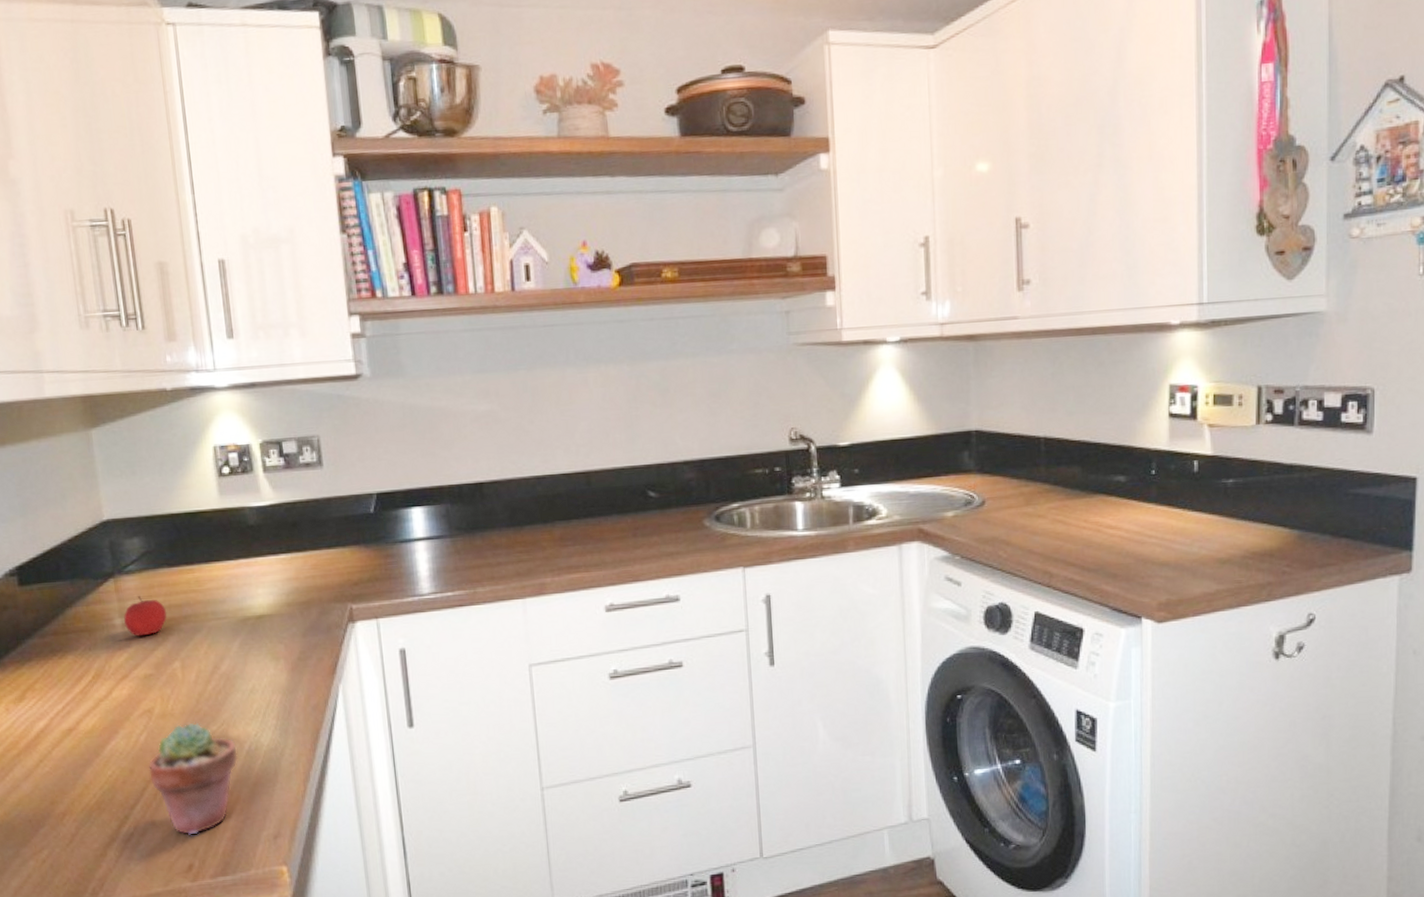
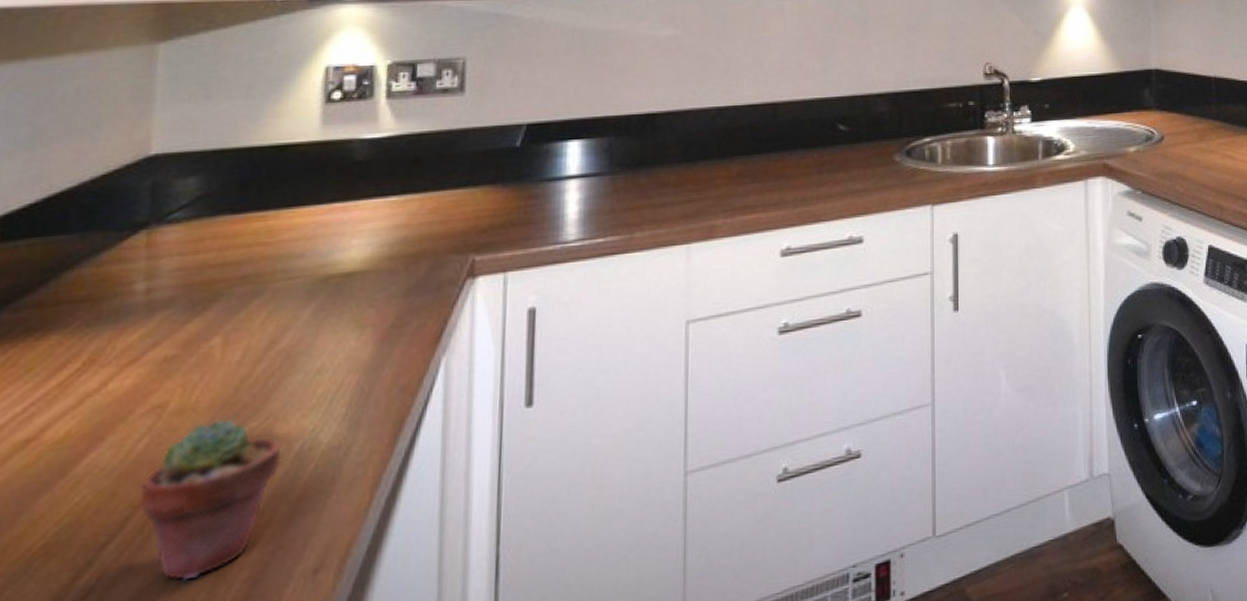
apple: present [123,596,167,636] -> none [149,252,217,305]

